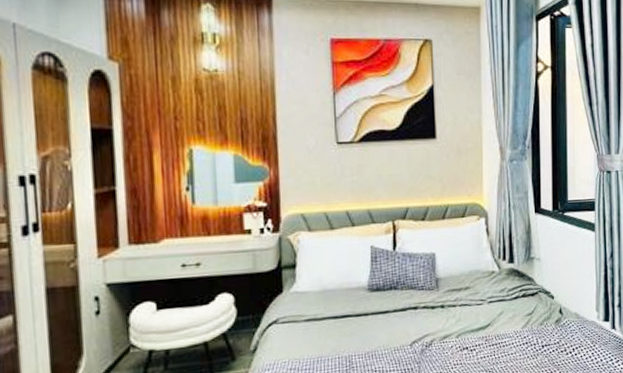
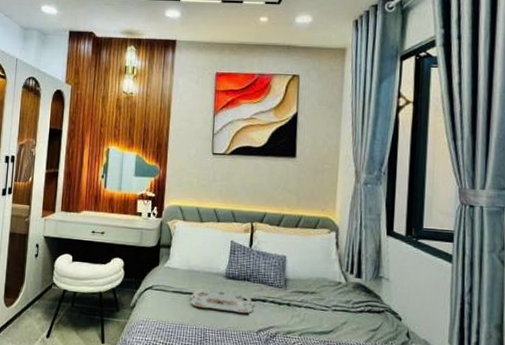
serving tray: none [328,305,404,333] -> present [190,289,254,314]

